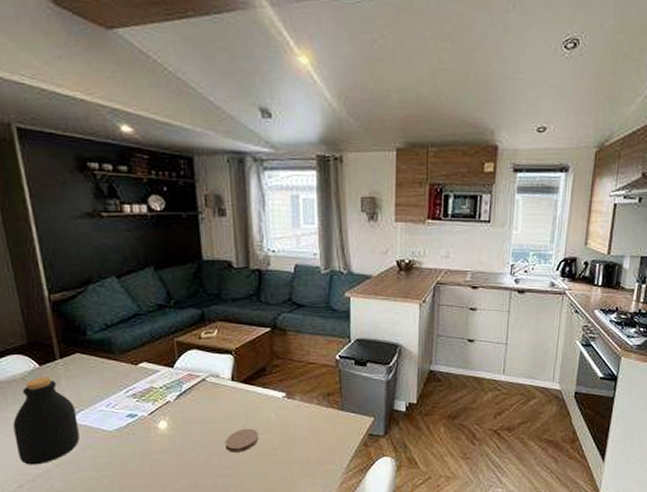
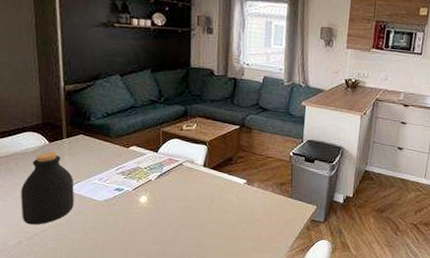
coaster: present [225,428,259,452] -> none [193,207,221,227]

